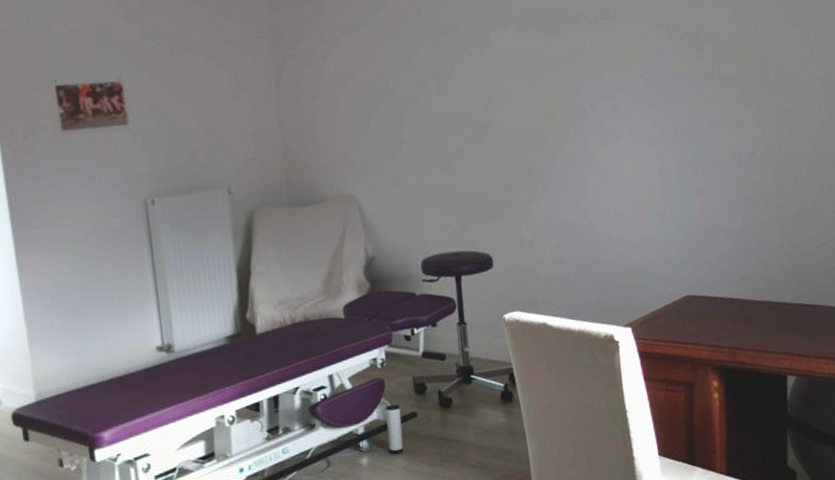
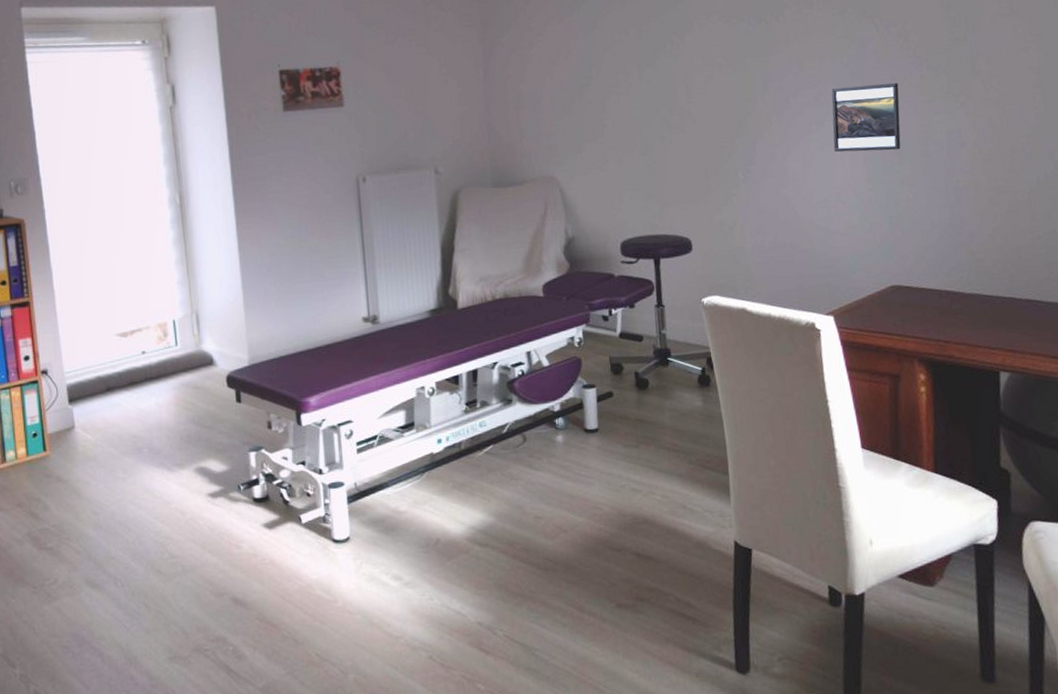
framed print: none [627,93,695,164] -> present [831,82,901,152]

